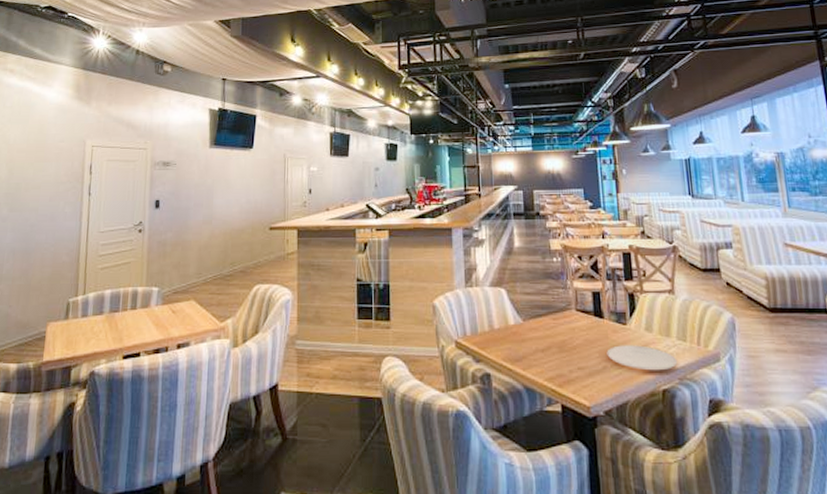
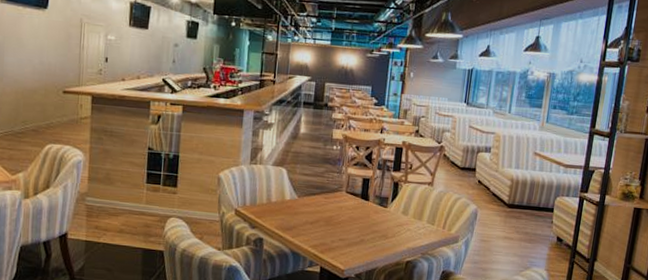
plate: present [606,345,678,371] -> none [366,223,424,247]

